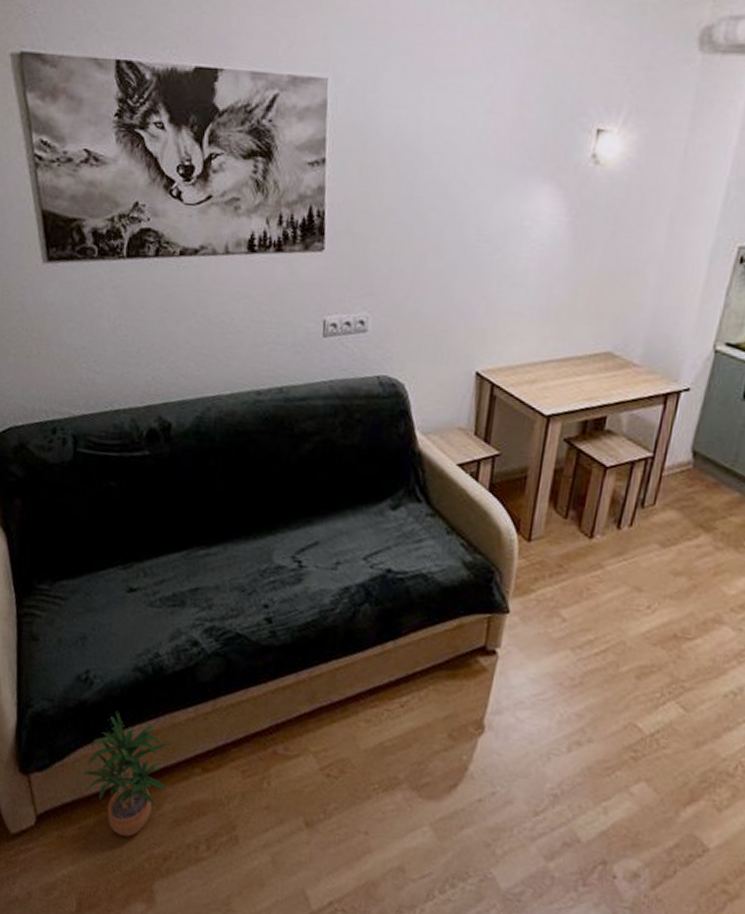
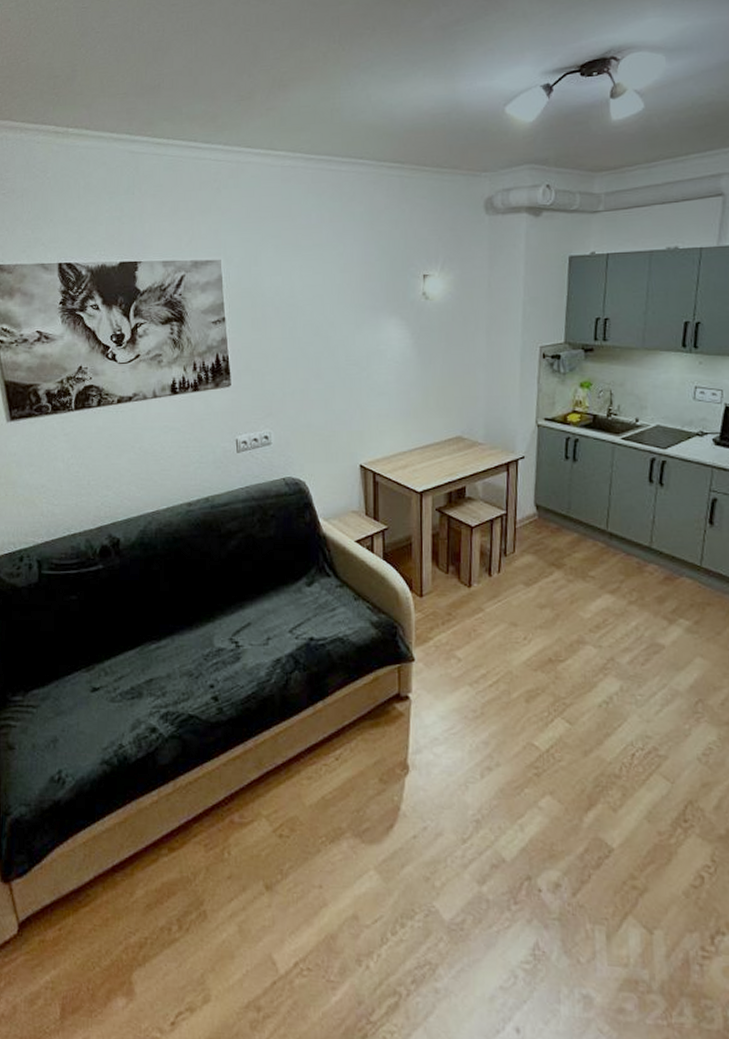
potted plant: present [83,710,170,837] -> none [60,805,138,930]

